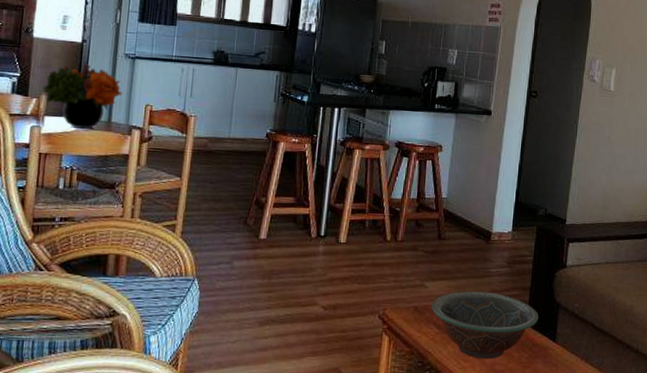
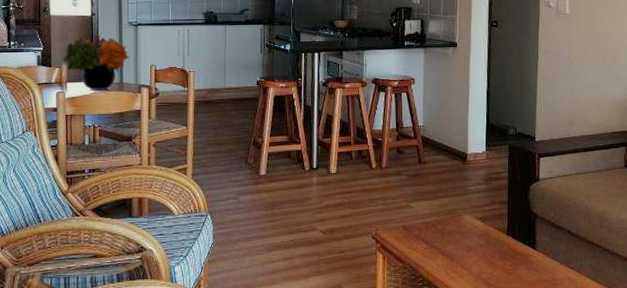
decorative bowl: present [432,291,538,360] -> none [419,208,518,269]

